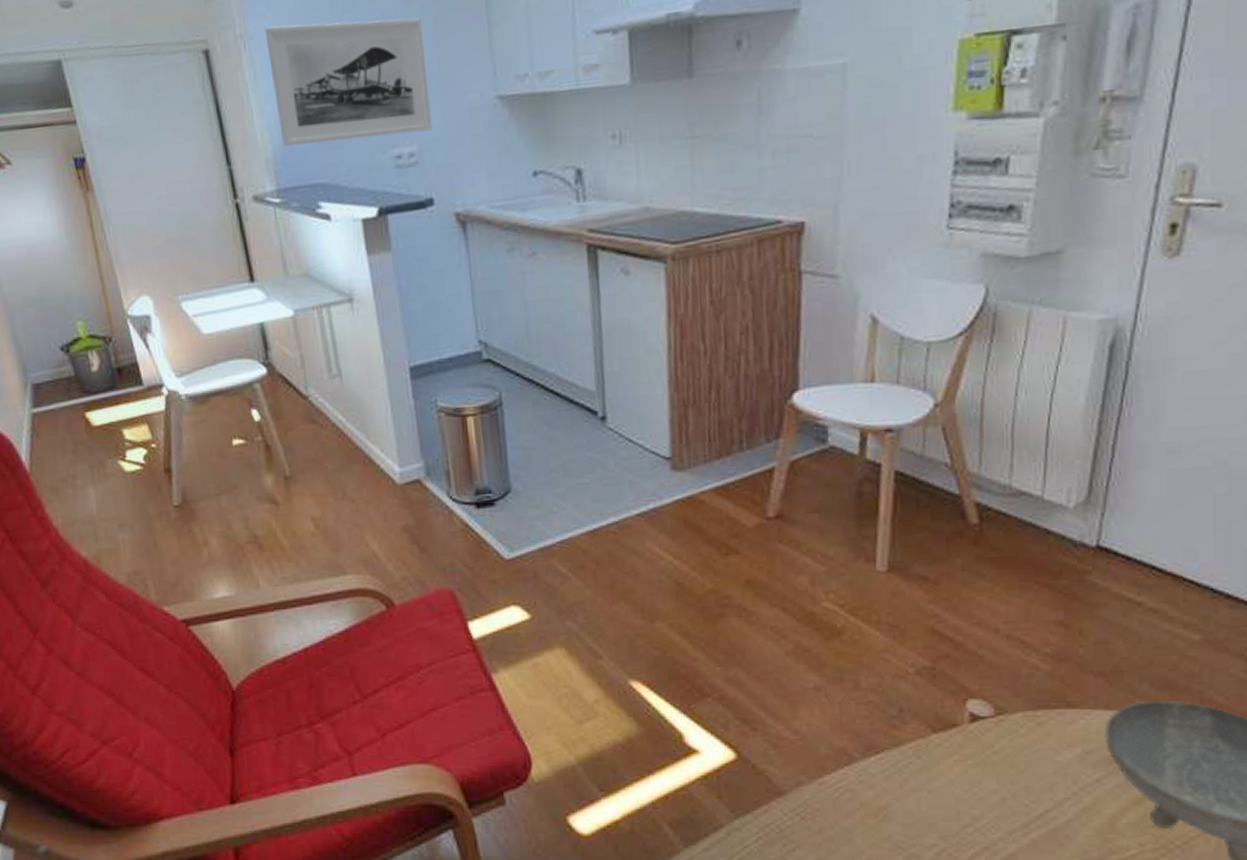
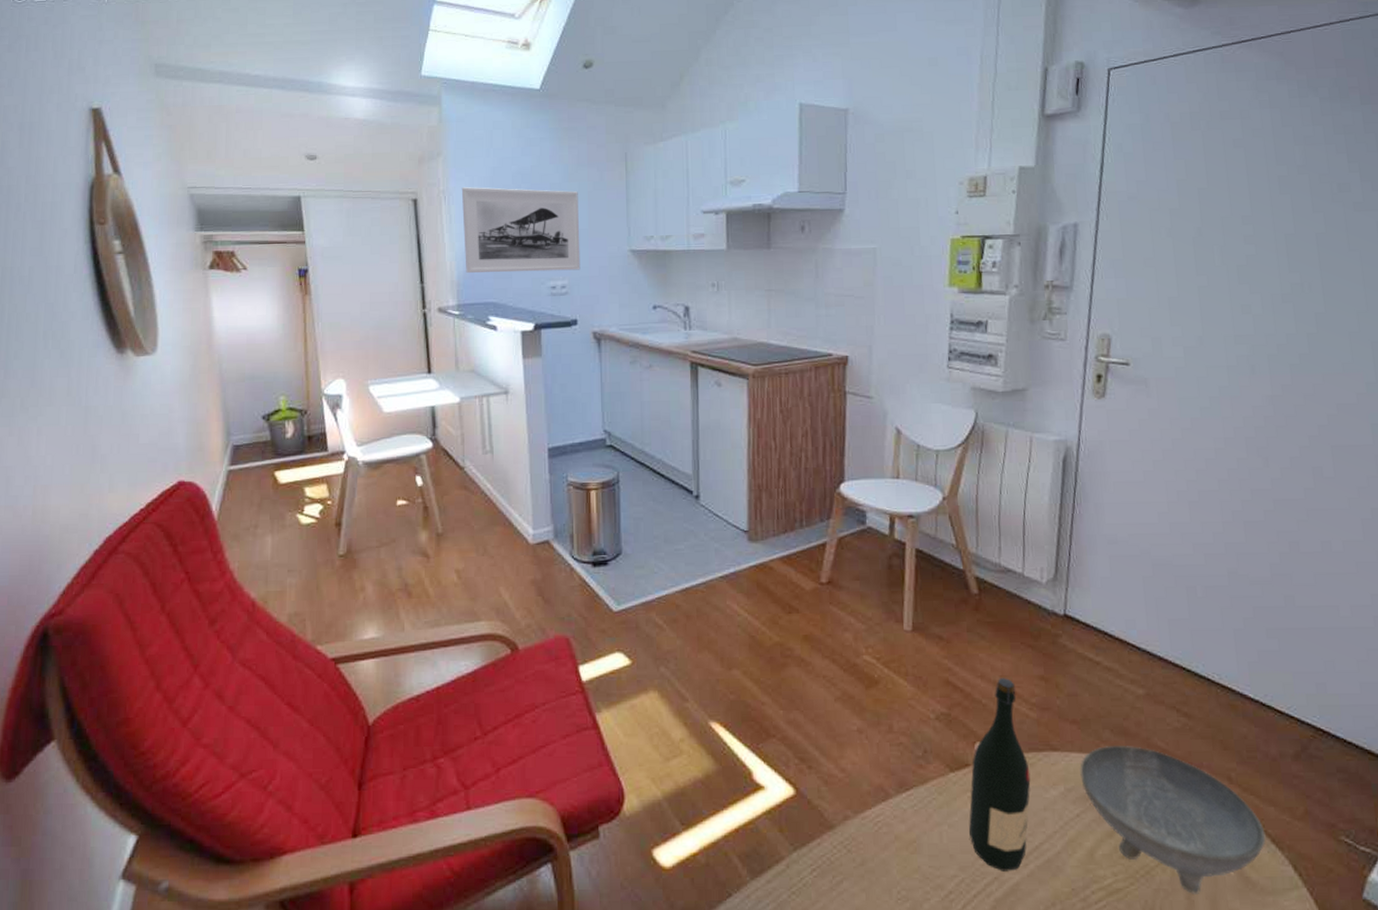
wine bottle: none [954,624,1038,841] -> present [969,678,1031,871]

